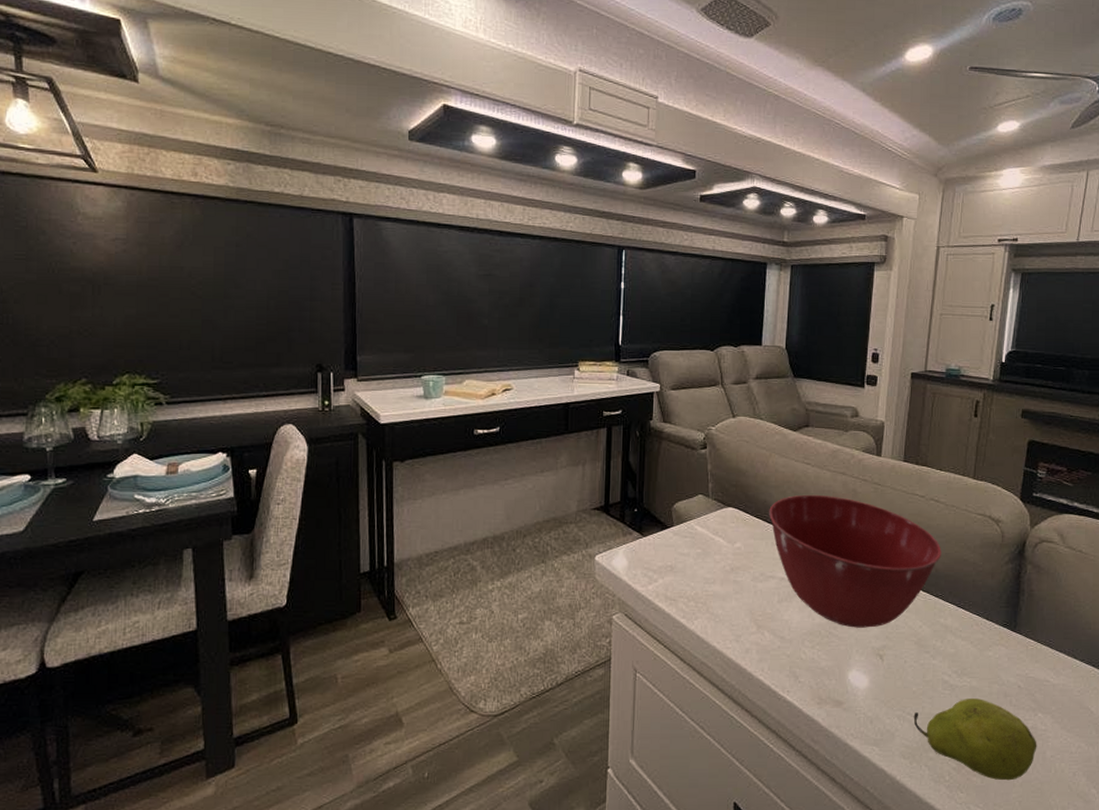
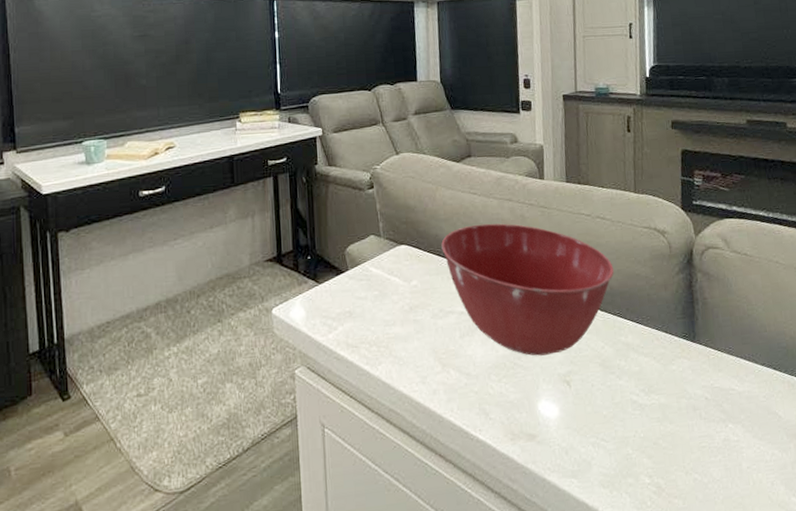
fruit: present [913,699,1037,781] -> none [607,415,733,500]

